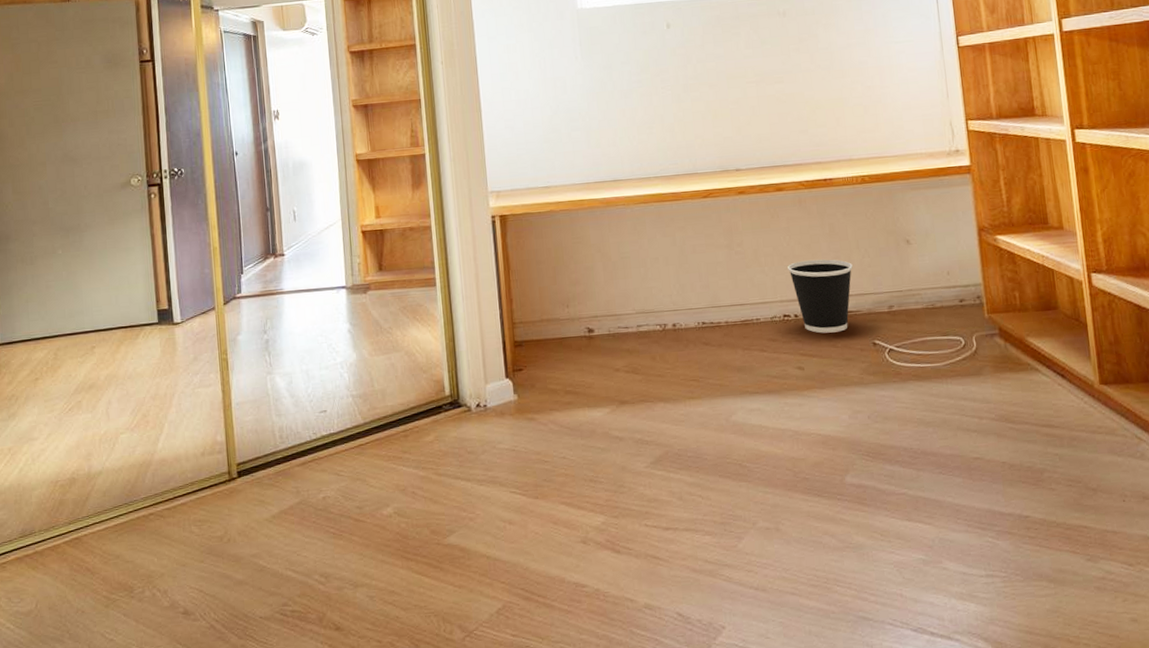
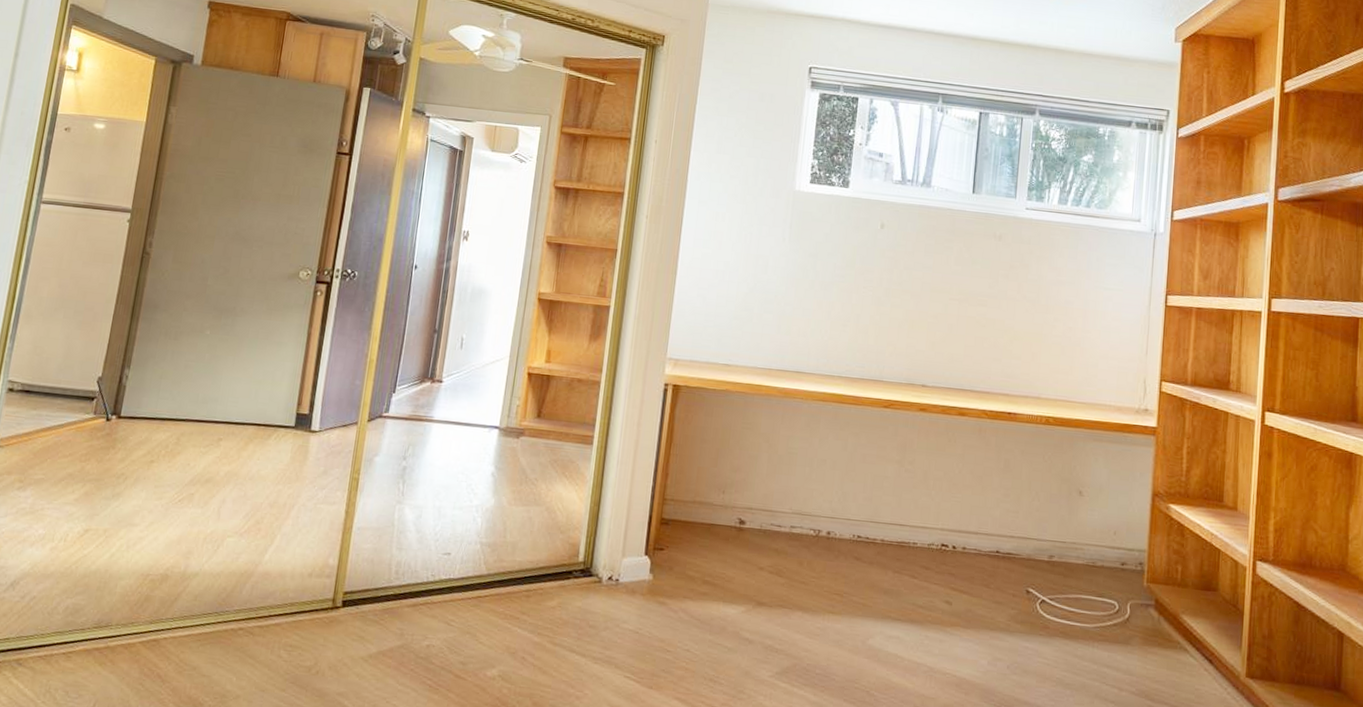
wastebasket: present [788,259,853,334] -> none [955,491,1021,573]

